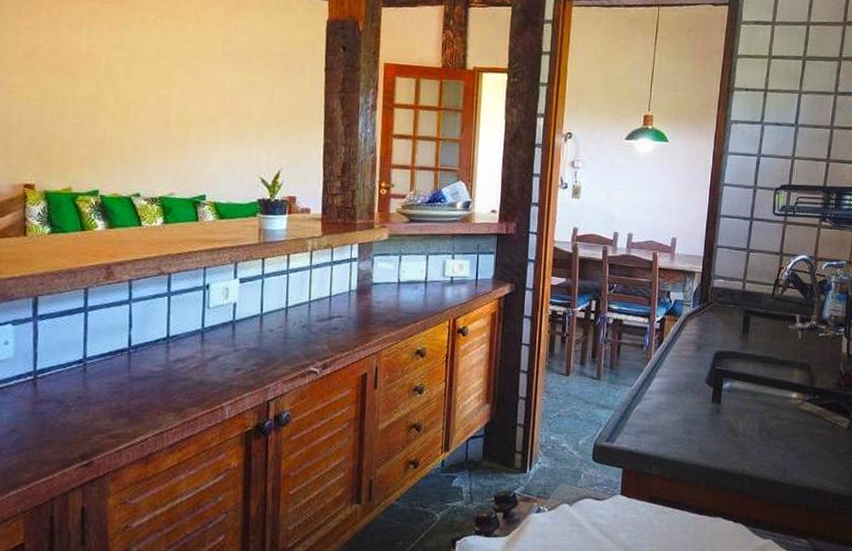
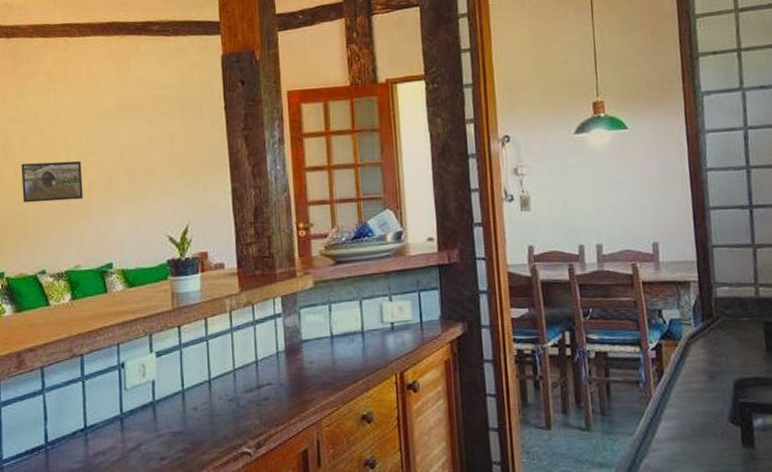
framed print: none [122,91,183,133] -> present [21,160,83,203]

